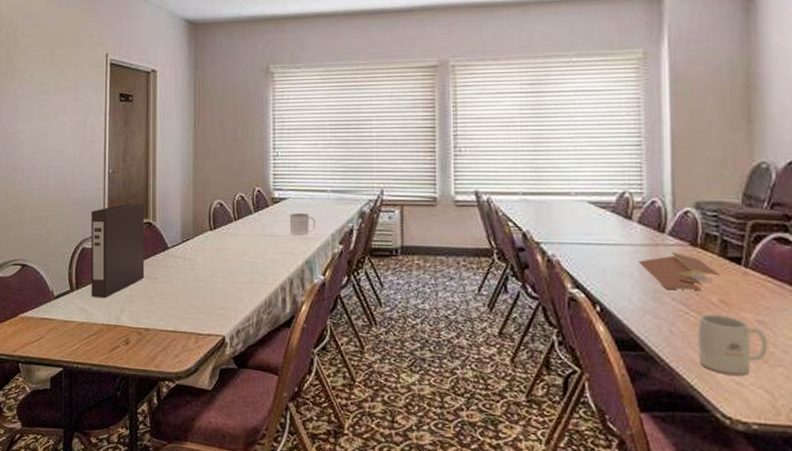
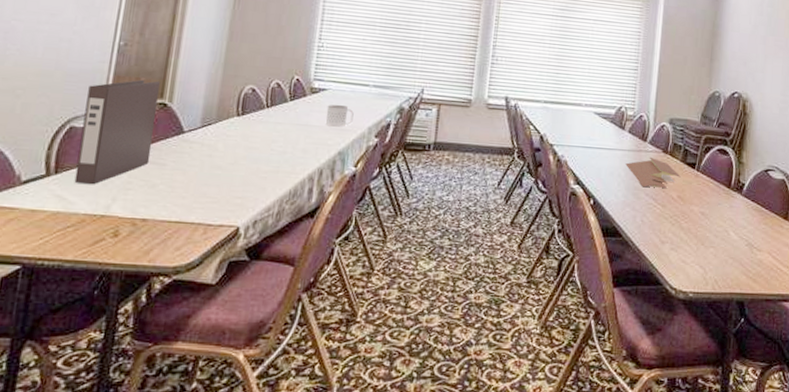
mug: present [697,314,768,375] -> none [659,207,706,255]

